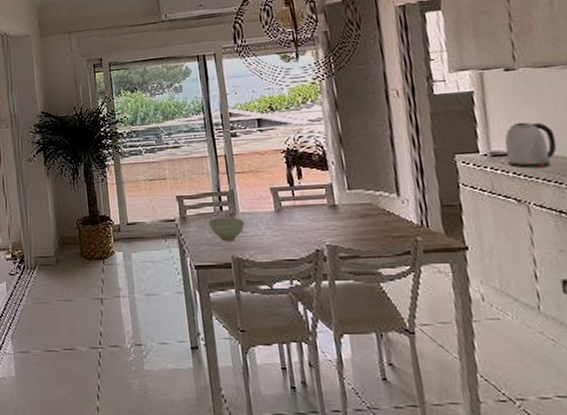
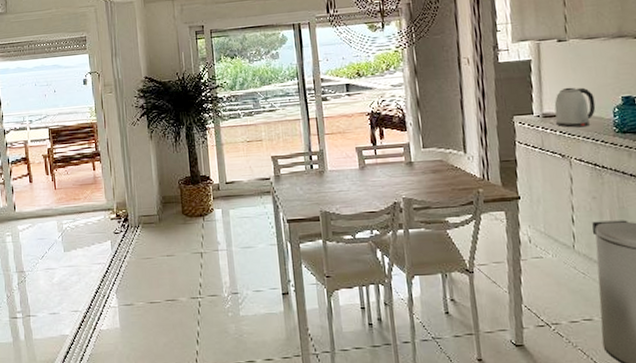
bowl: present [208,217,246,242] -> none [300,175,333,198]

